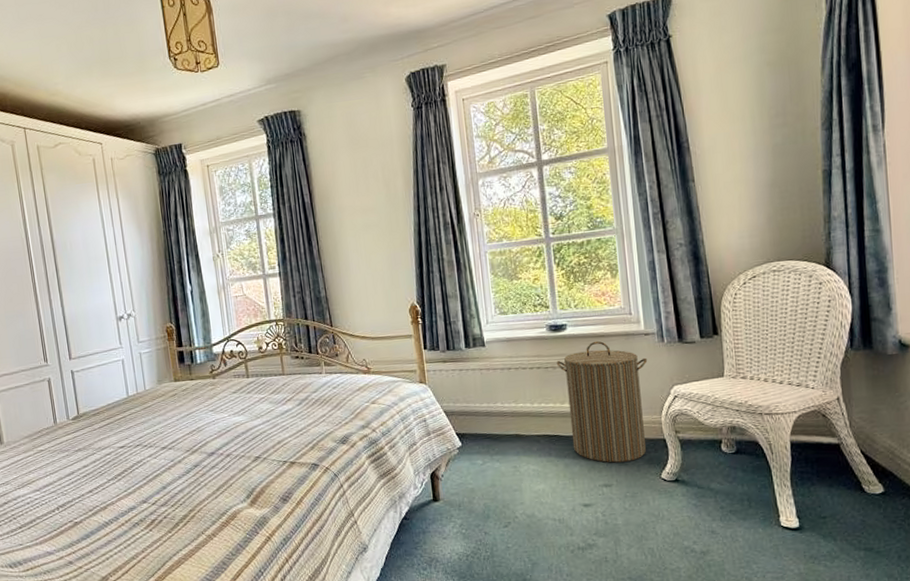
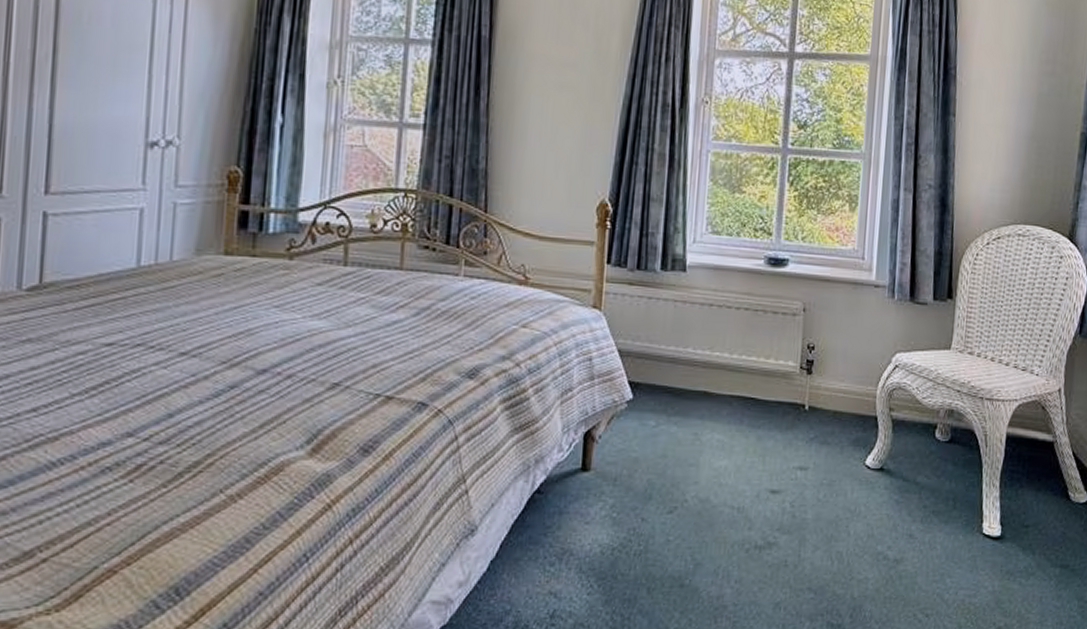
laundry hamper: present [556,341,648,463] -> none [769,285,873,440]

